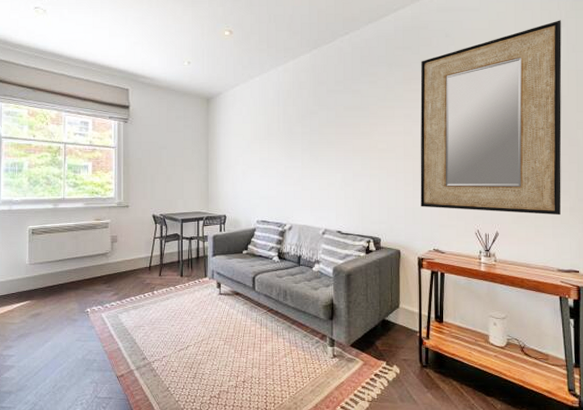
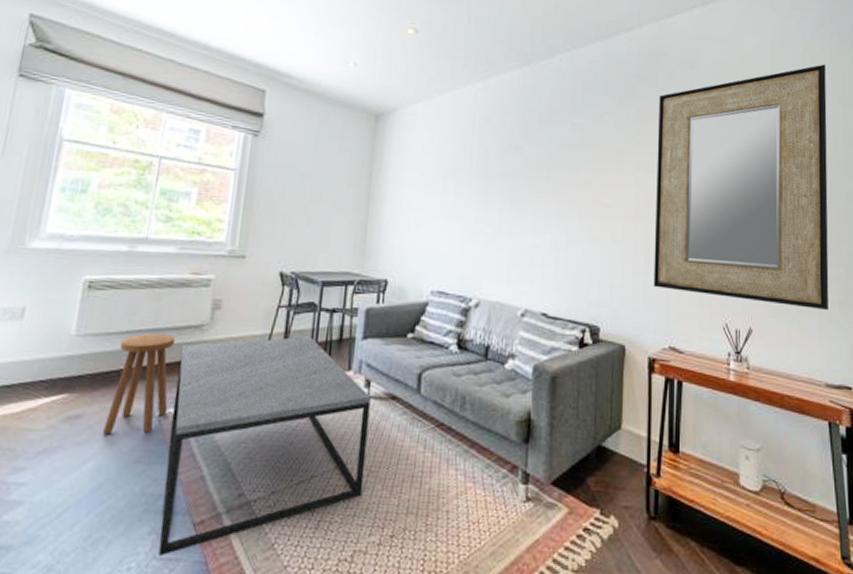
stool: none [54,260,92,325] -> present [102,333,176,435]
coffee table: none [95,256,222,397] -> present [158,336,371,557]

